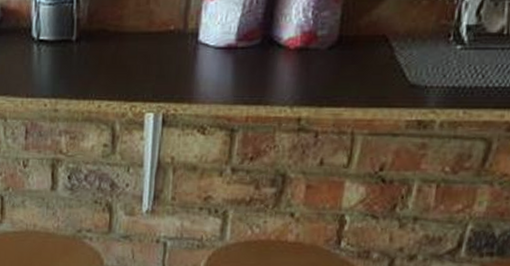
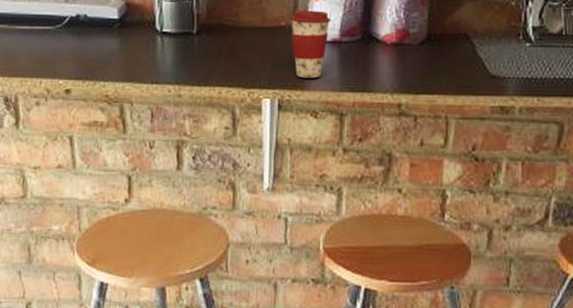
coffee cup: none [180,12,227,90] -> present [290,10,331,78]

